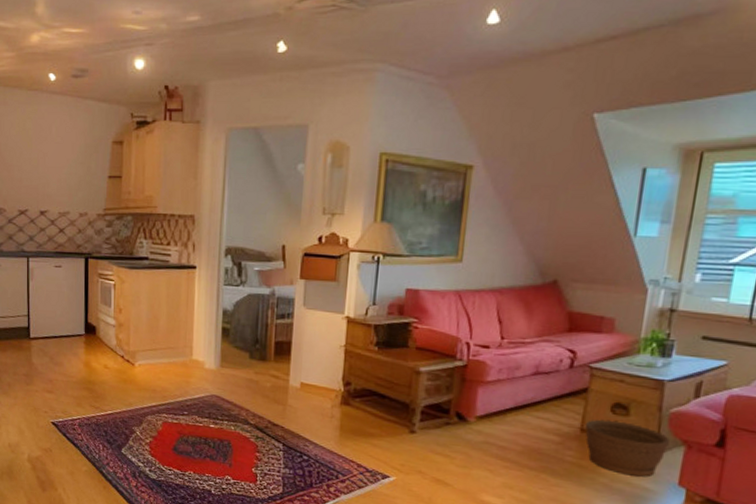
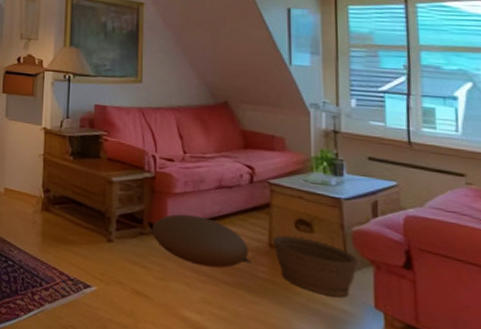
pouf: none [455,402,561,454] -> present [148,214,253,268]

